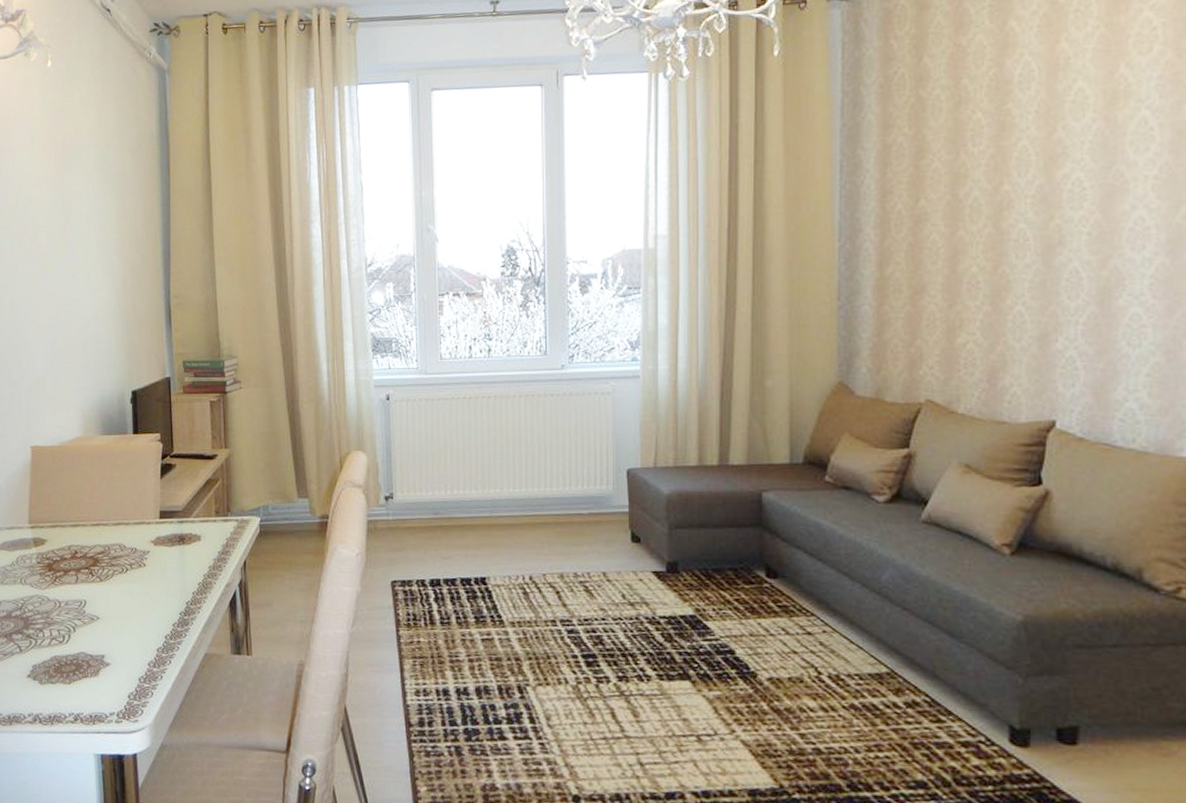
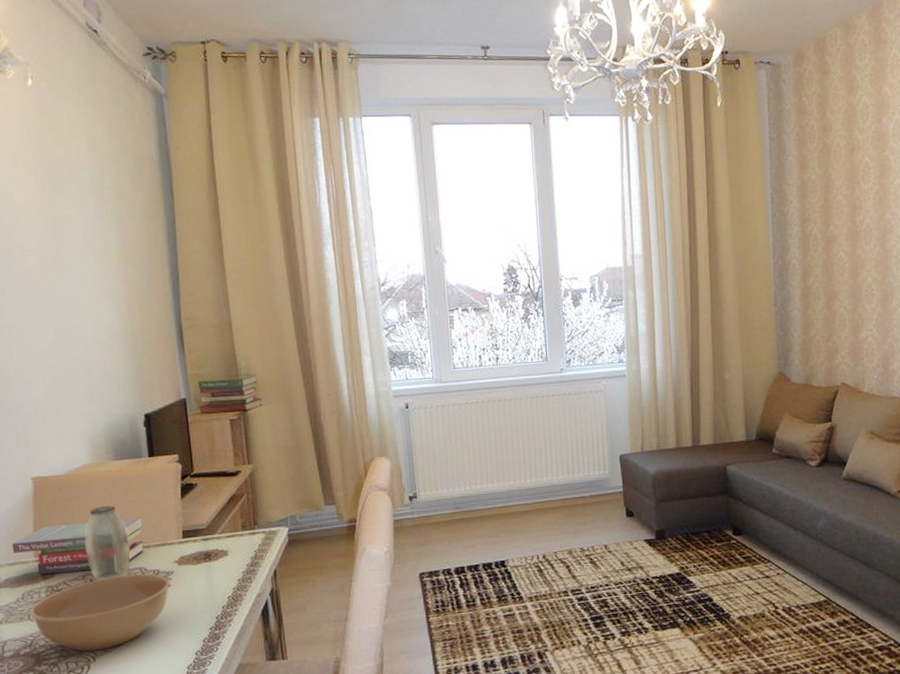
books: none [11,493,125,542] -> present [12,517,144,575]
bowl: none [22,549,146,622] -> present [29,574,170,652]
vase: none [73,479,111,553] -> present [85,505,130,582]

